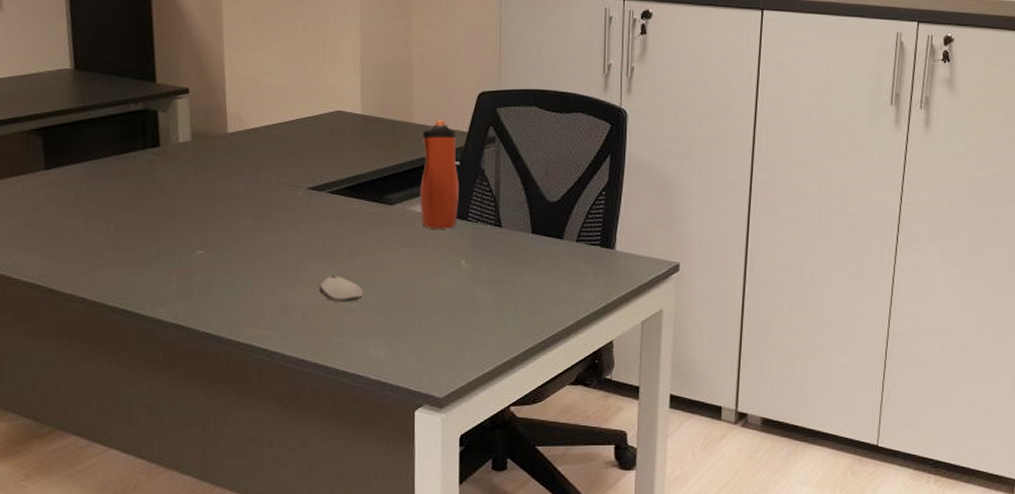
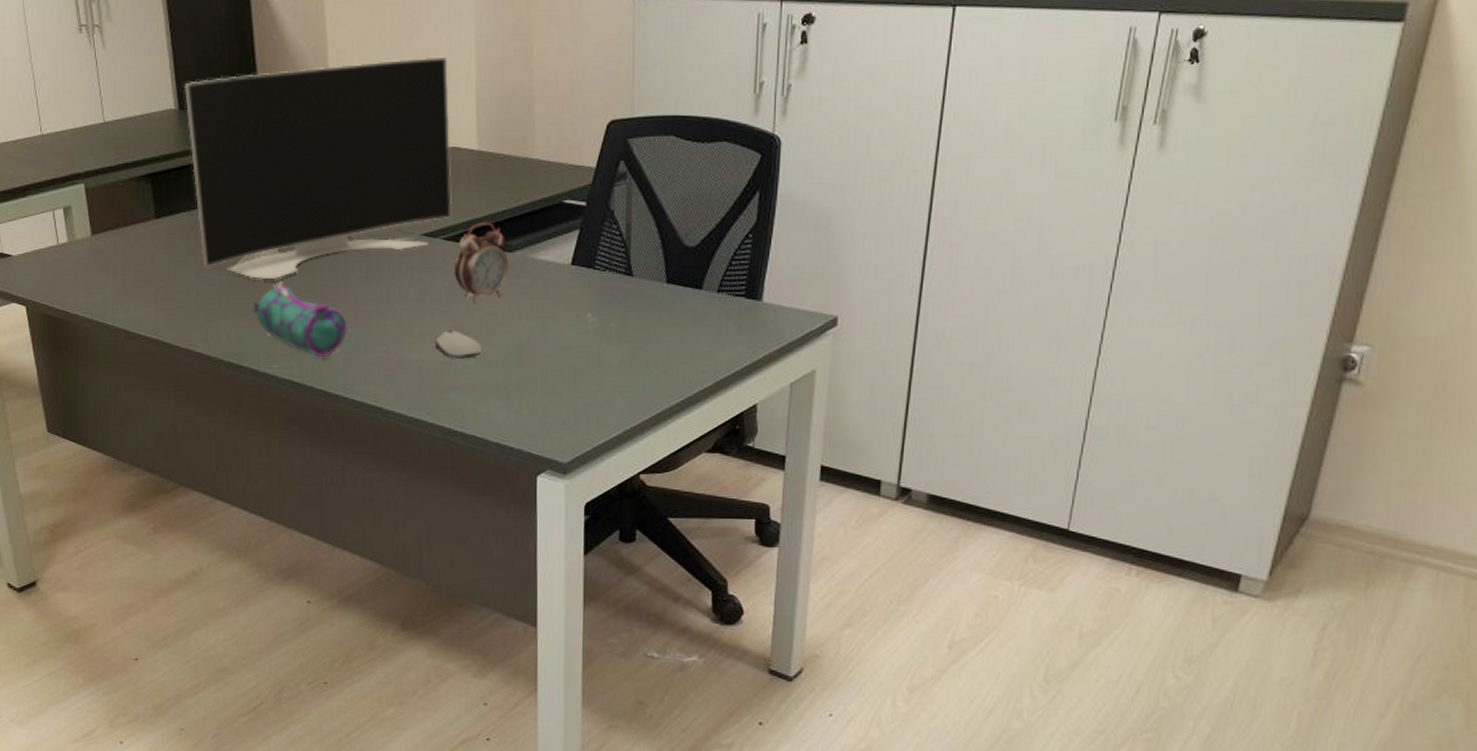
computer monitor: none [80,31,337,228] -> present [184,56,452,279]
pencil case: none [139,233,234,301] -> present [252,284,347,357]
alarm clock: none [338,178,390,250] -> present [454,222,509,302]
water bottle: present [420,120,459,229] -> none [542,154,585,278]

